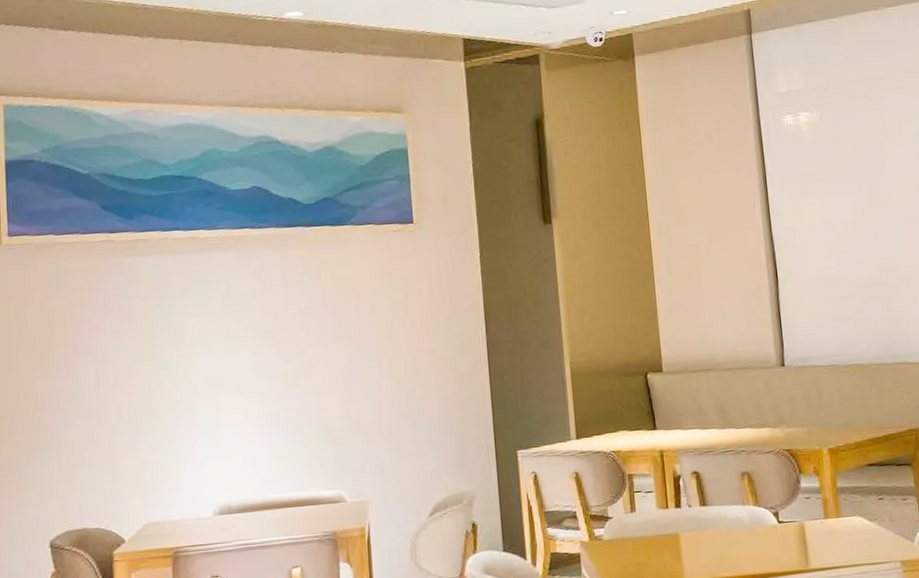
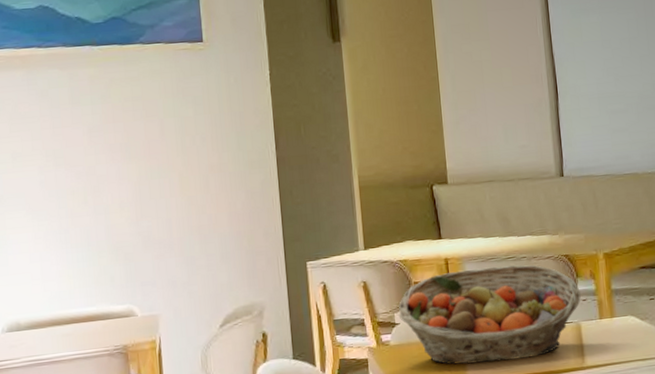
fruit basket: none [612,459,804,563] -> present [399,265,581,365]

